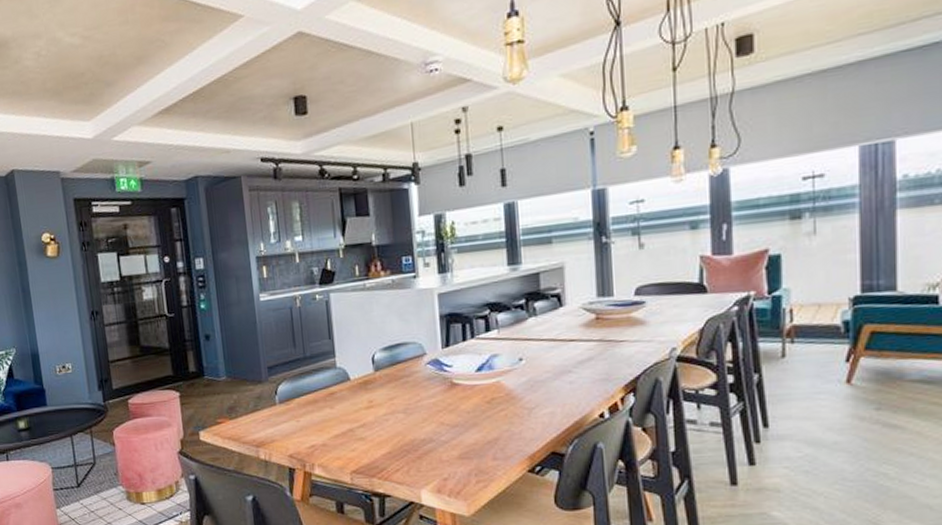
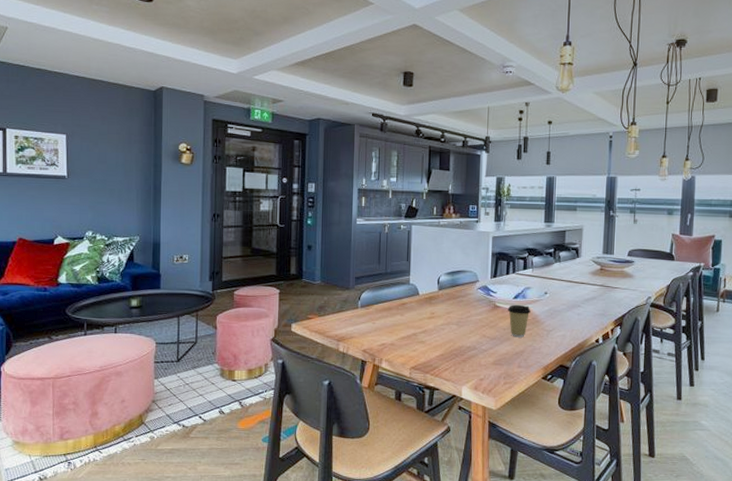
coffee cup: none [469,378,502,422] -> present [507,304,531,338]

